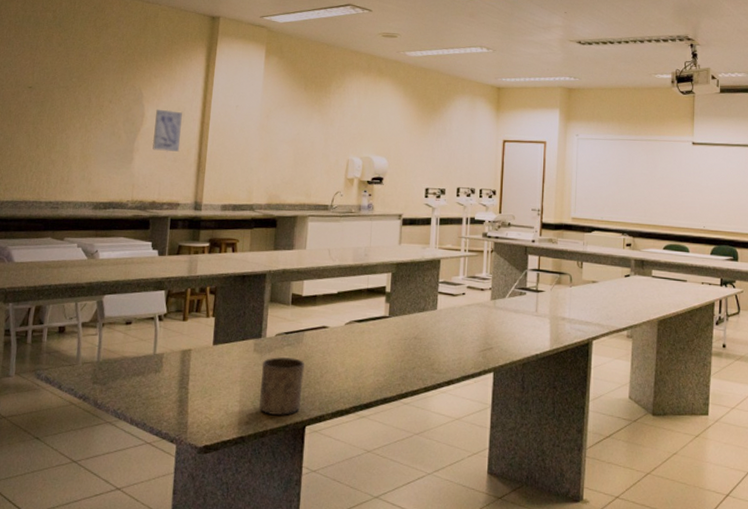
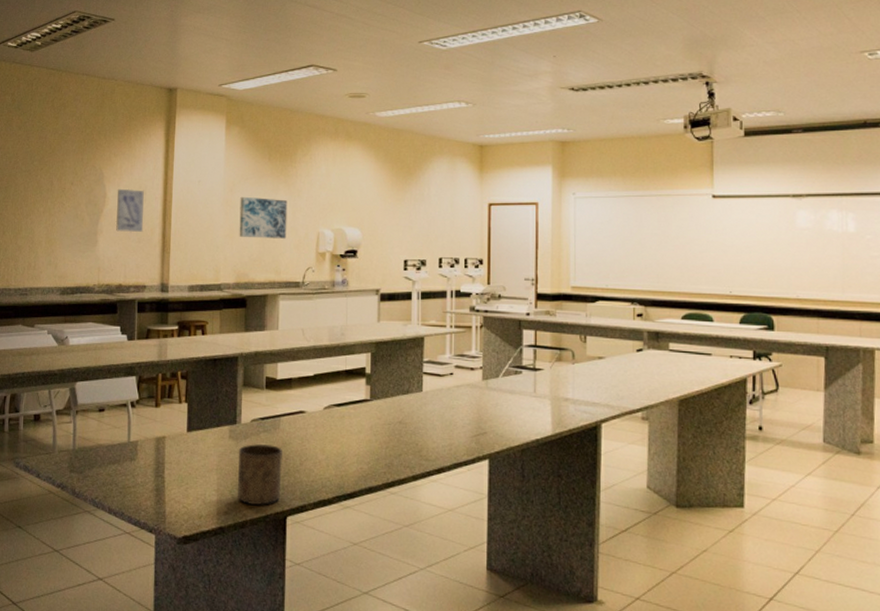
wall art: none [273,122,321,164] -> present [239,196,288,239]

